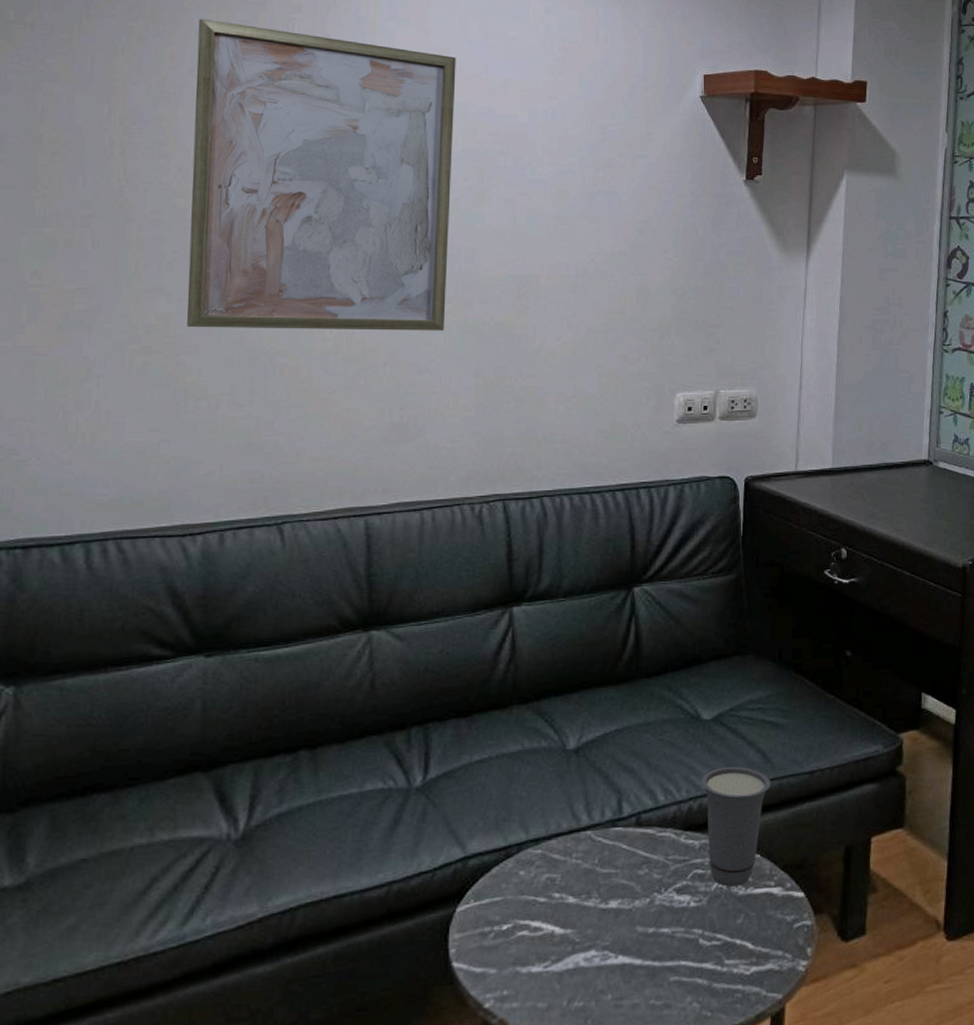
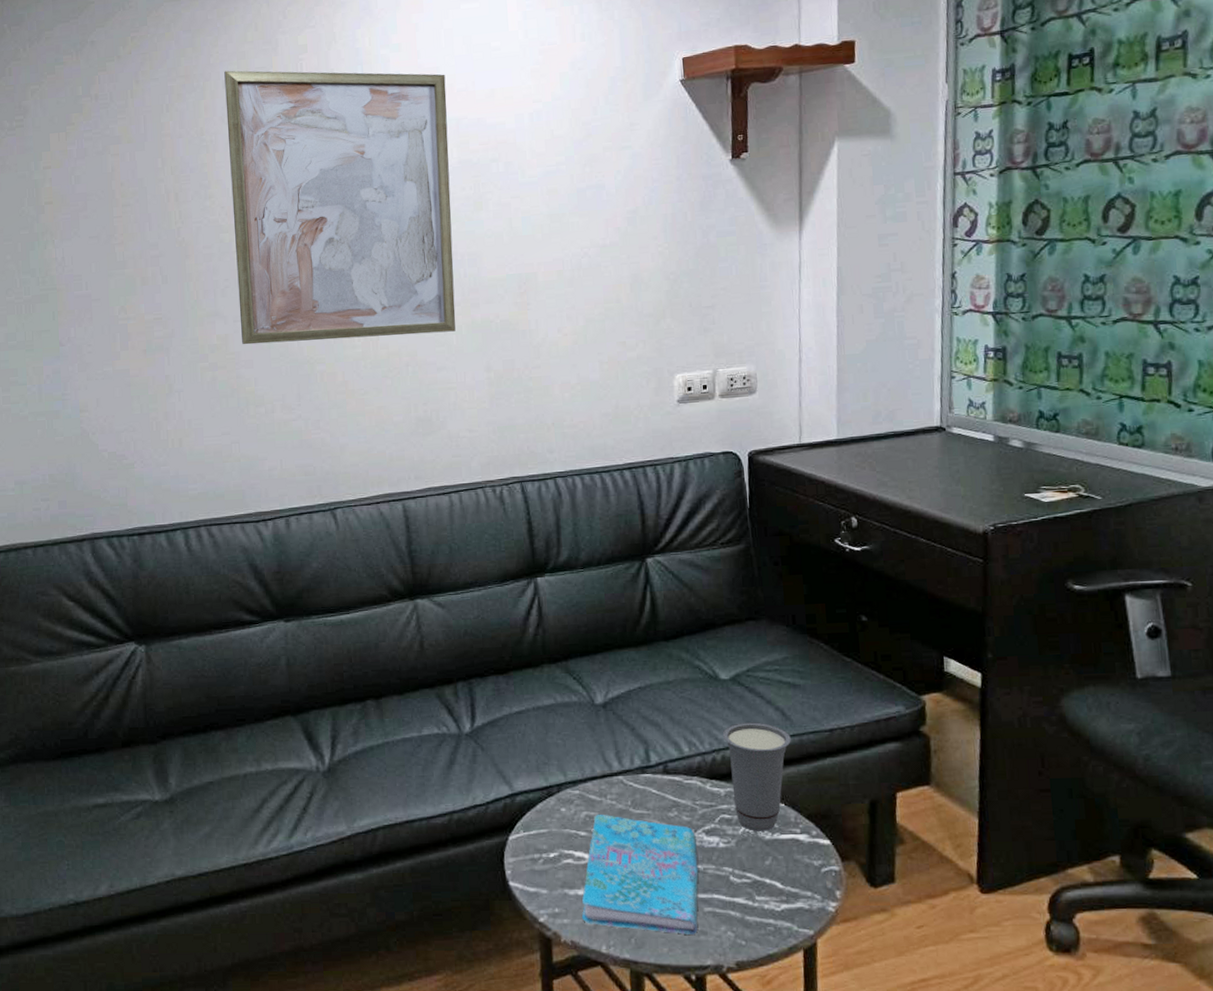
cover: none [533,875,667,1010] -> present [581,814,699,934]

